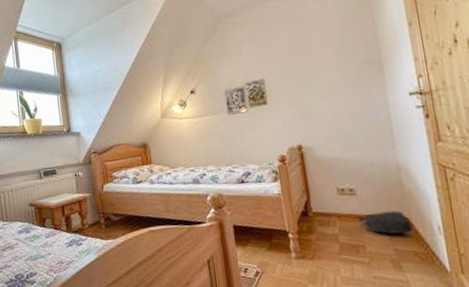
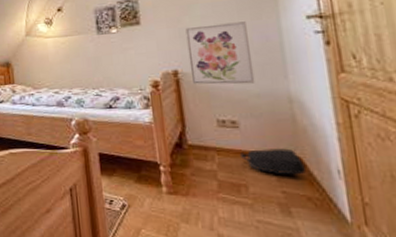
wall art: none [307,99,369,158] -> present [185,21,255,85]

